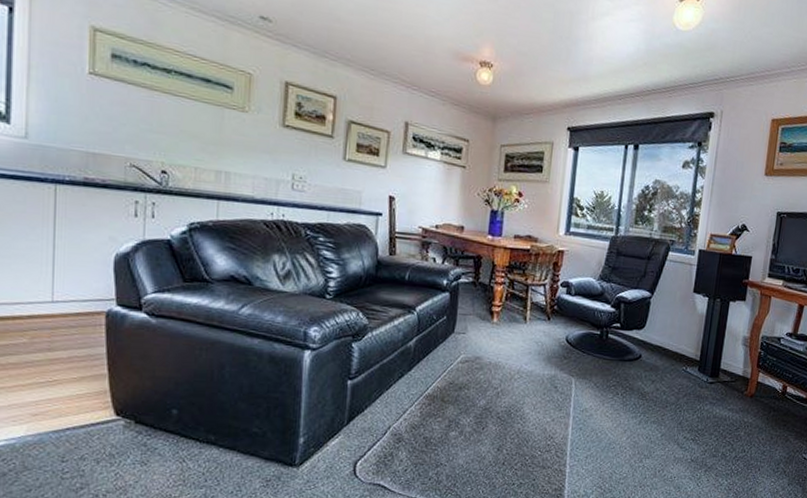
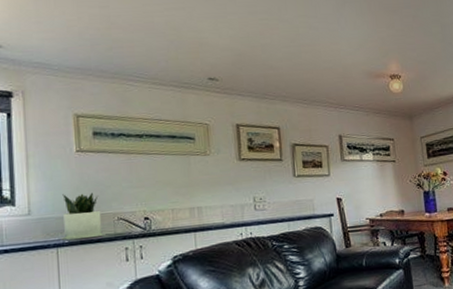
planter: none [61,122,114,183] -> present [61,192,106,241]

